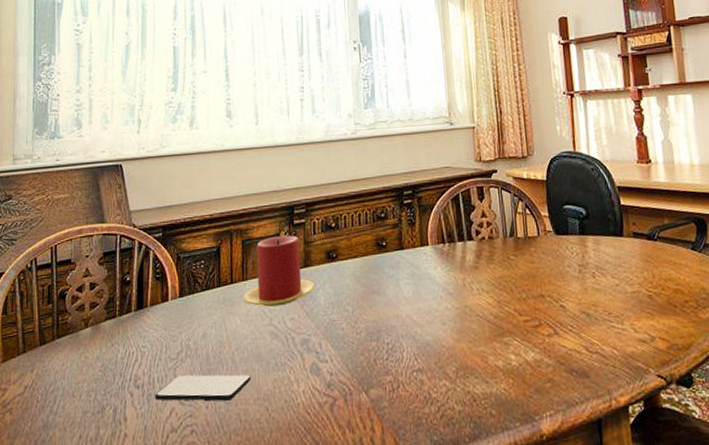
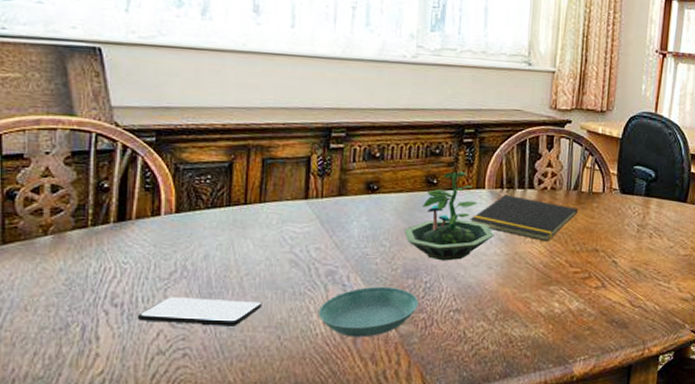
candle: present [244,235,315,307] -> none [260,158,348,234]
saucer: none [297,351,384,405] -> present [318,286,418,337]
terrarium: none [362,231,444,321] -> present [403,171,495,261]
notepad: none [419,248,518,292] -> present [470,194,579,242]

